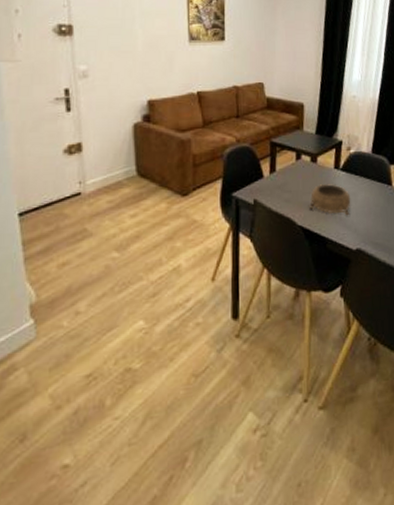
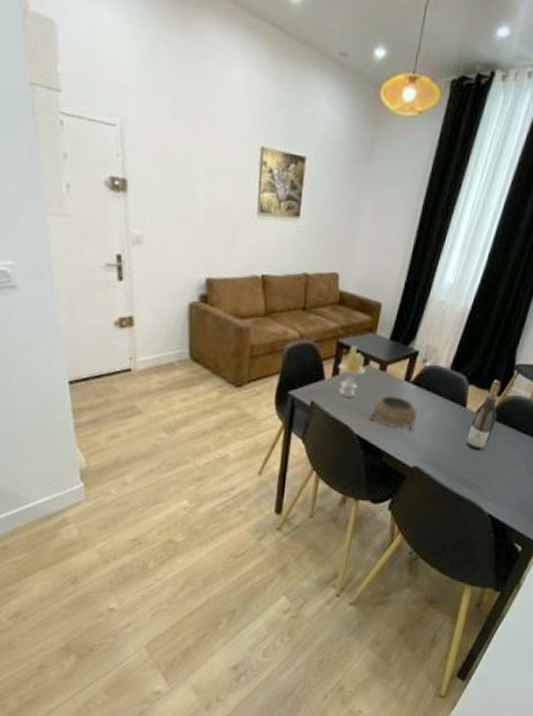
candle: none [274,144,299,191] -> present [338,346,365,397]

